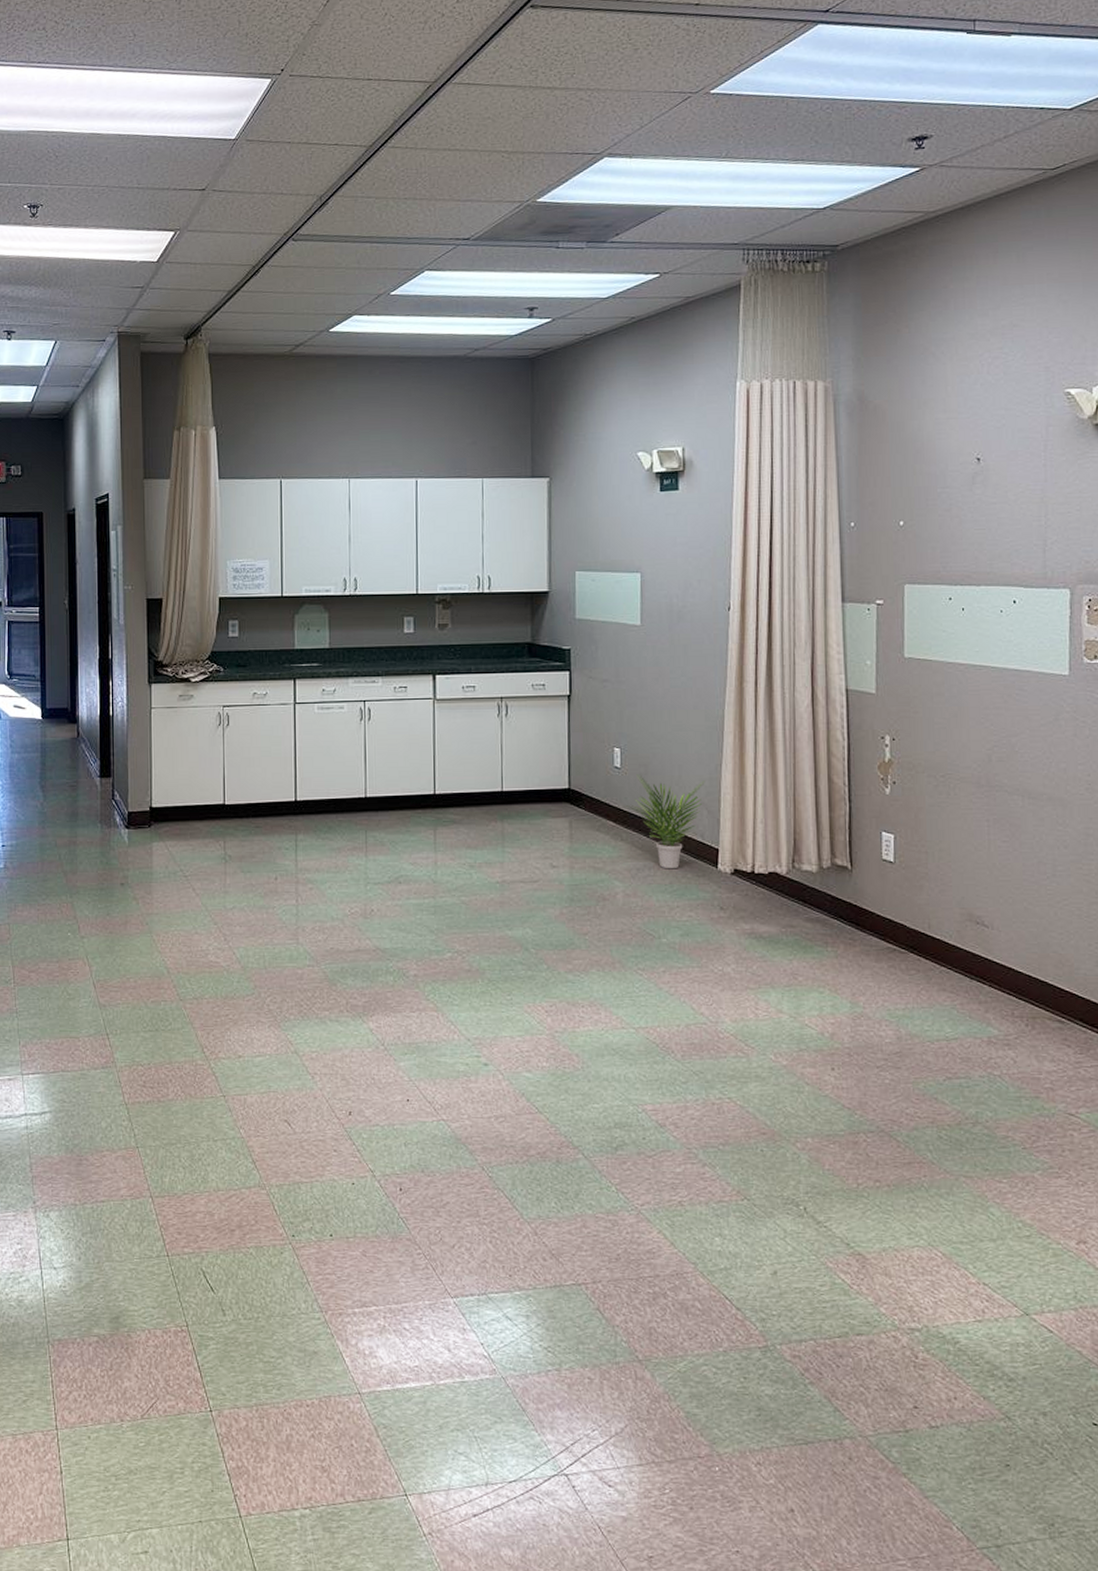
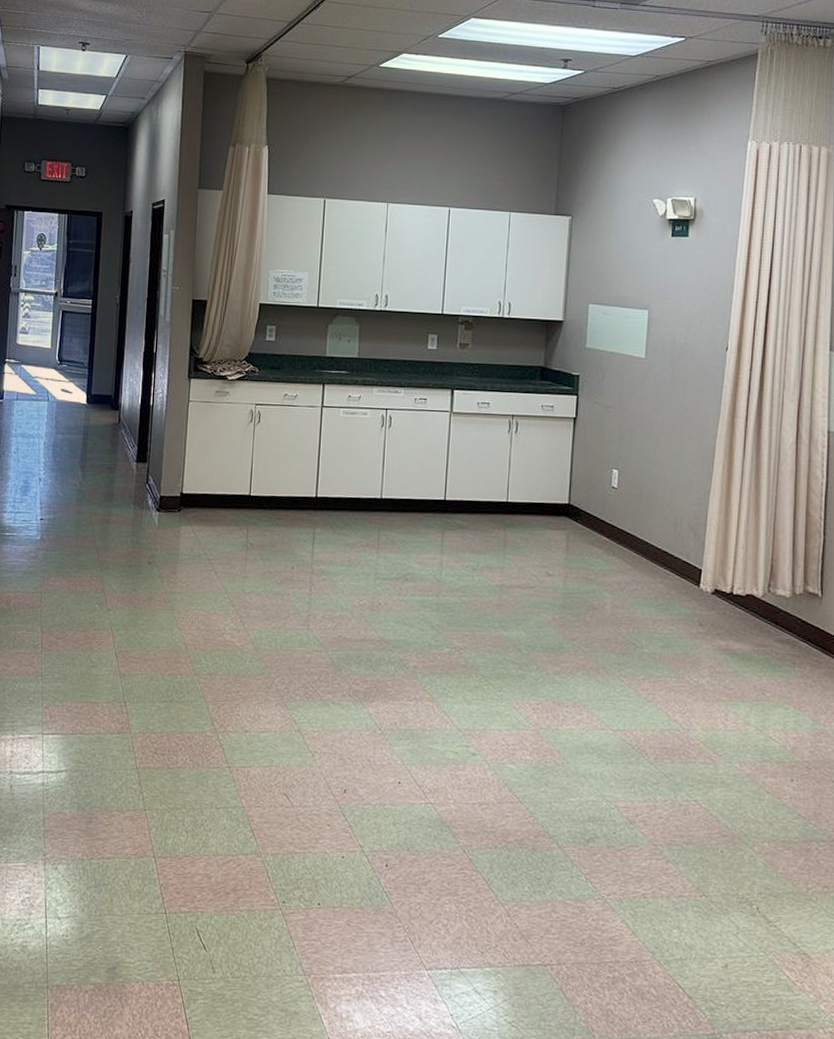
potted plant: present [626,774,705,869] -> none [620,495,694,586]

